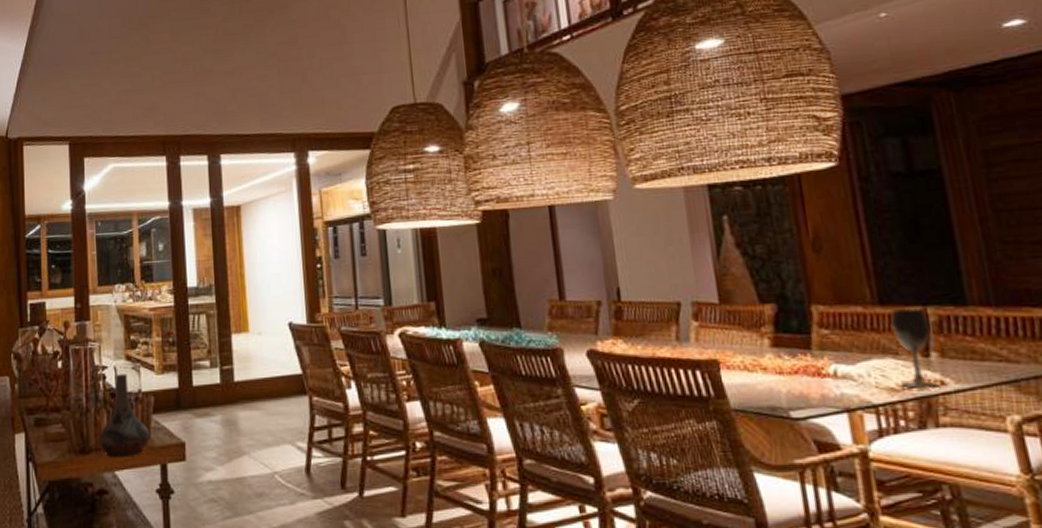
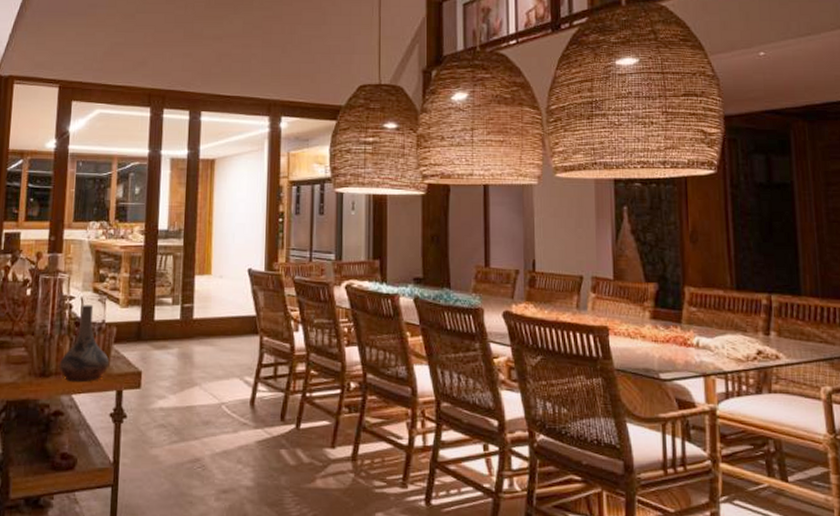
wine glass: present [890,307,939,390] -> none [743,294,774,362]

